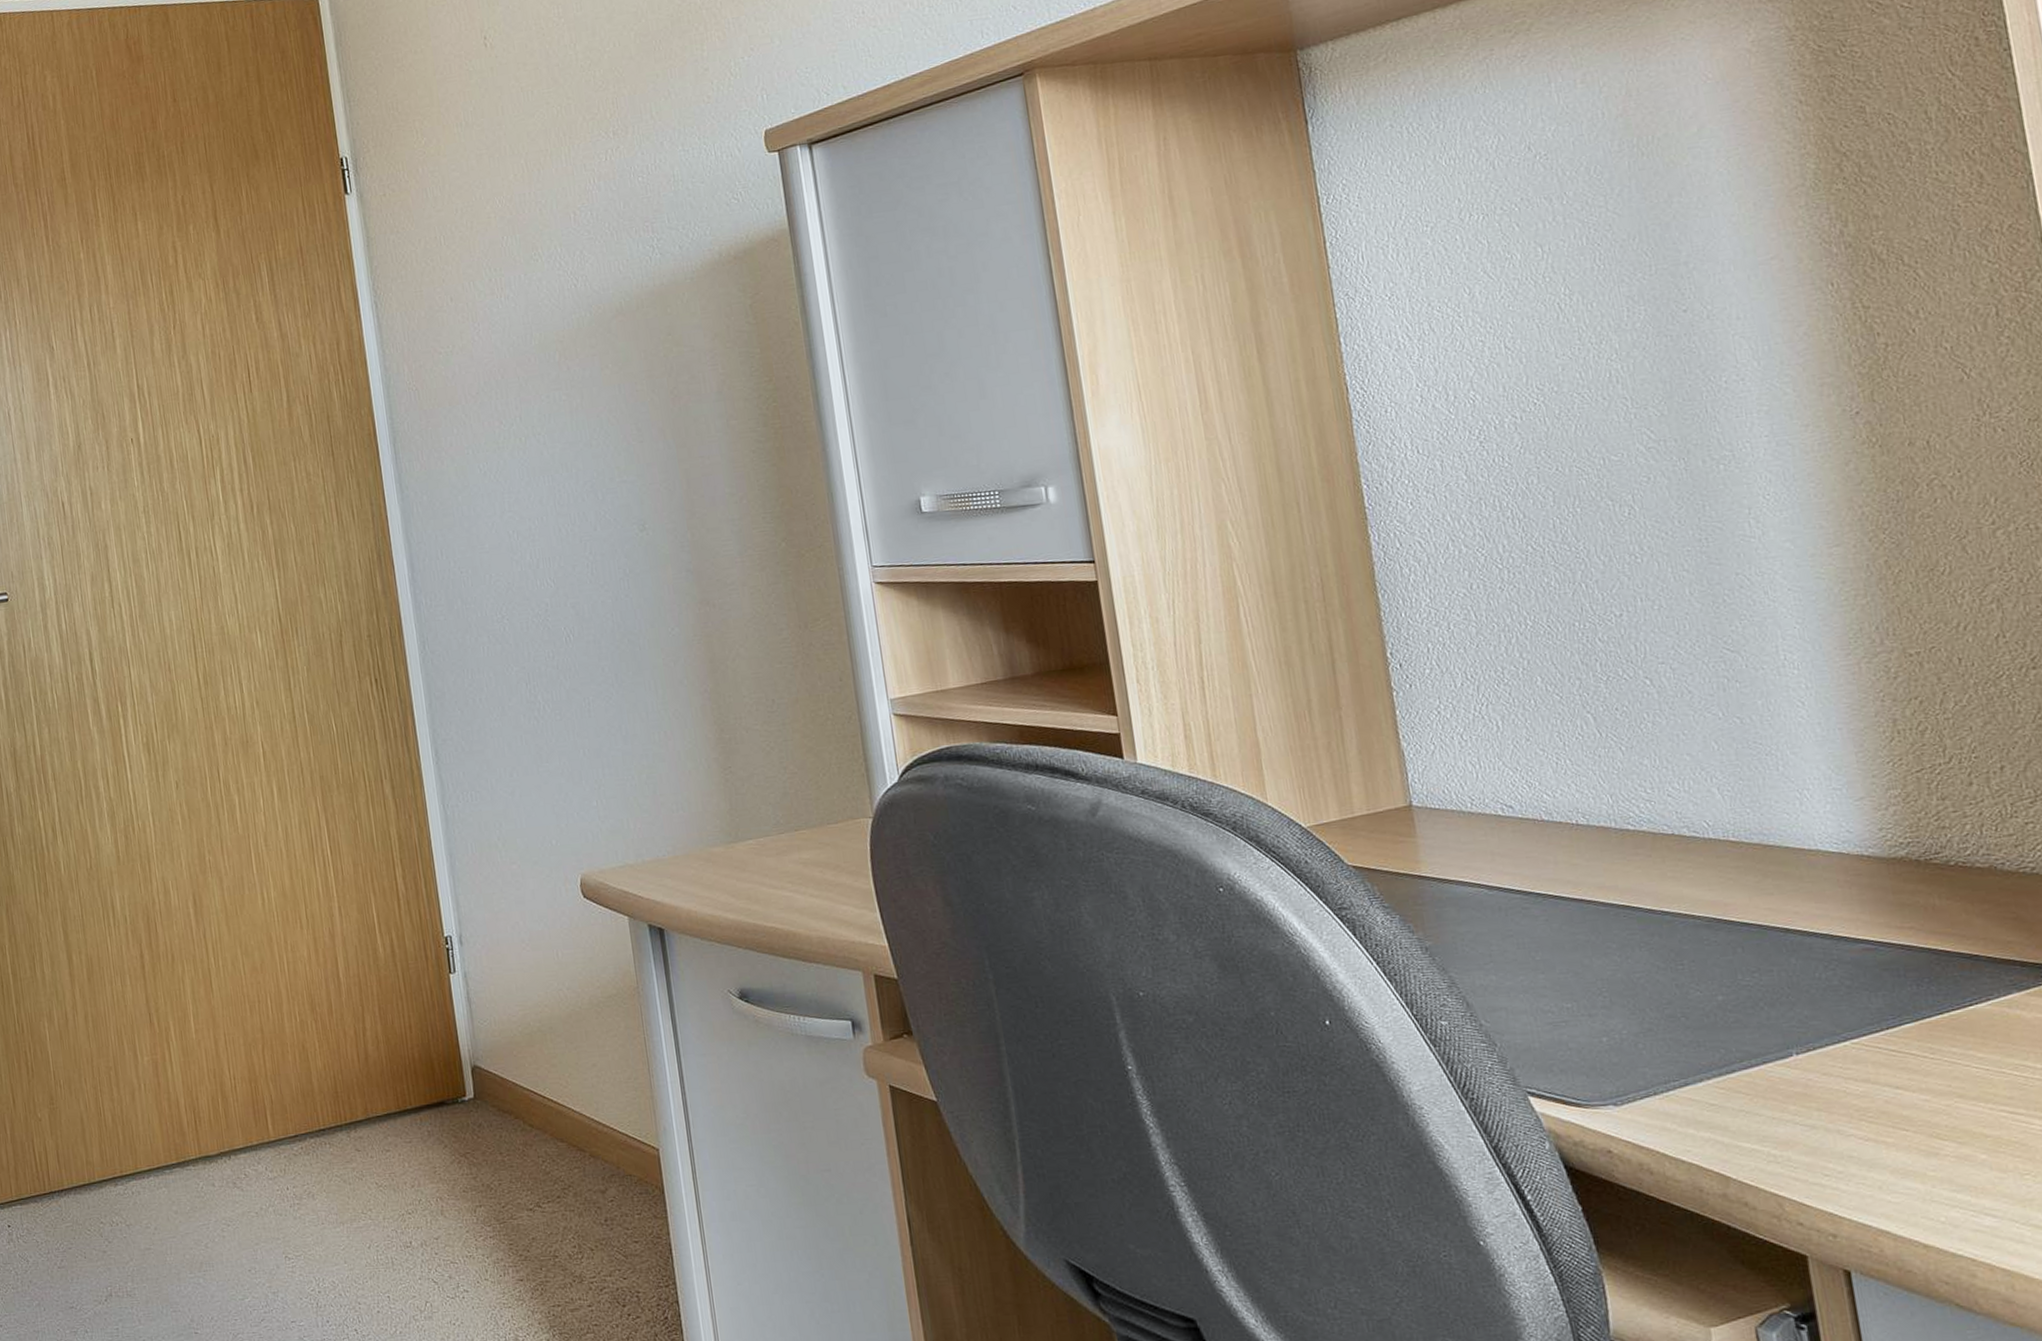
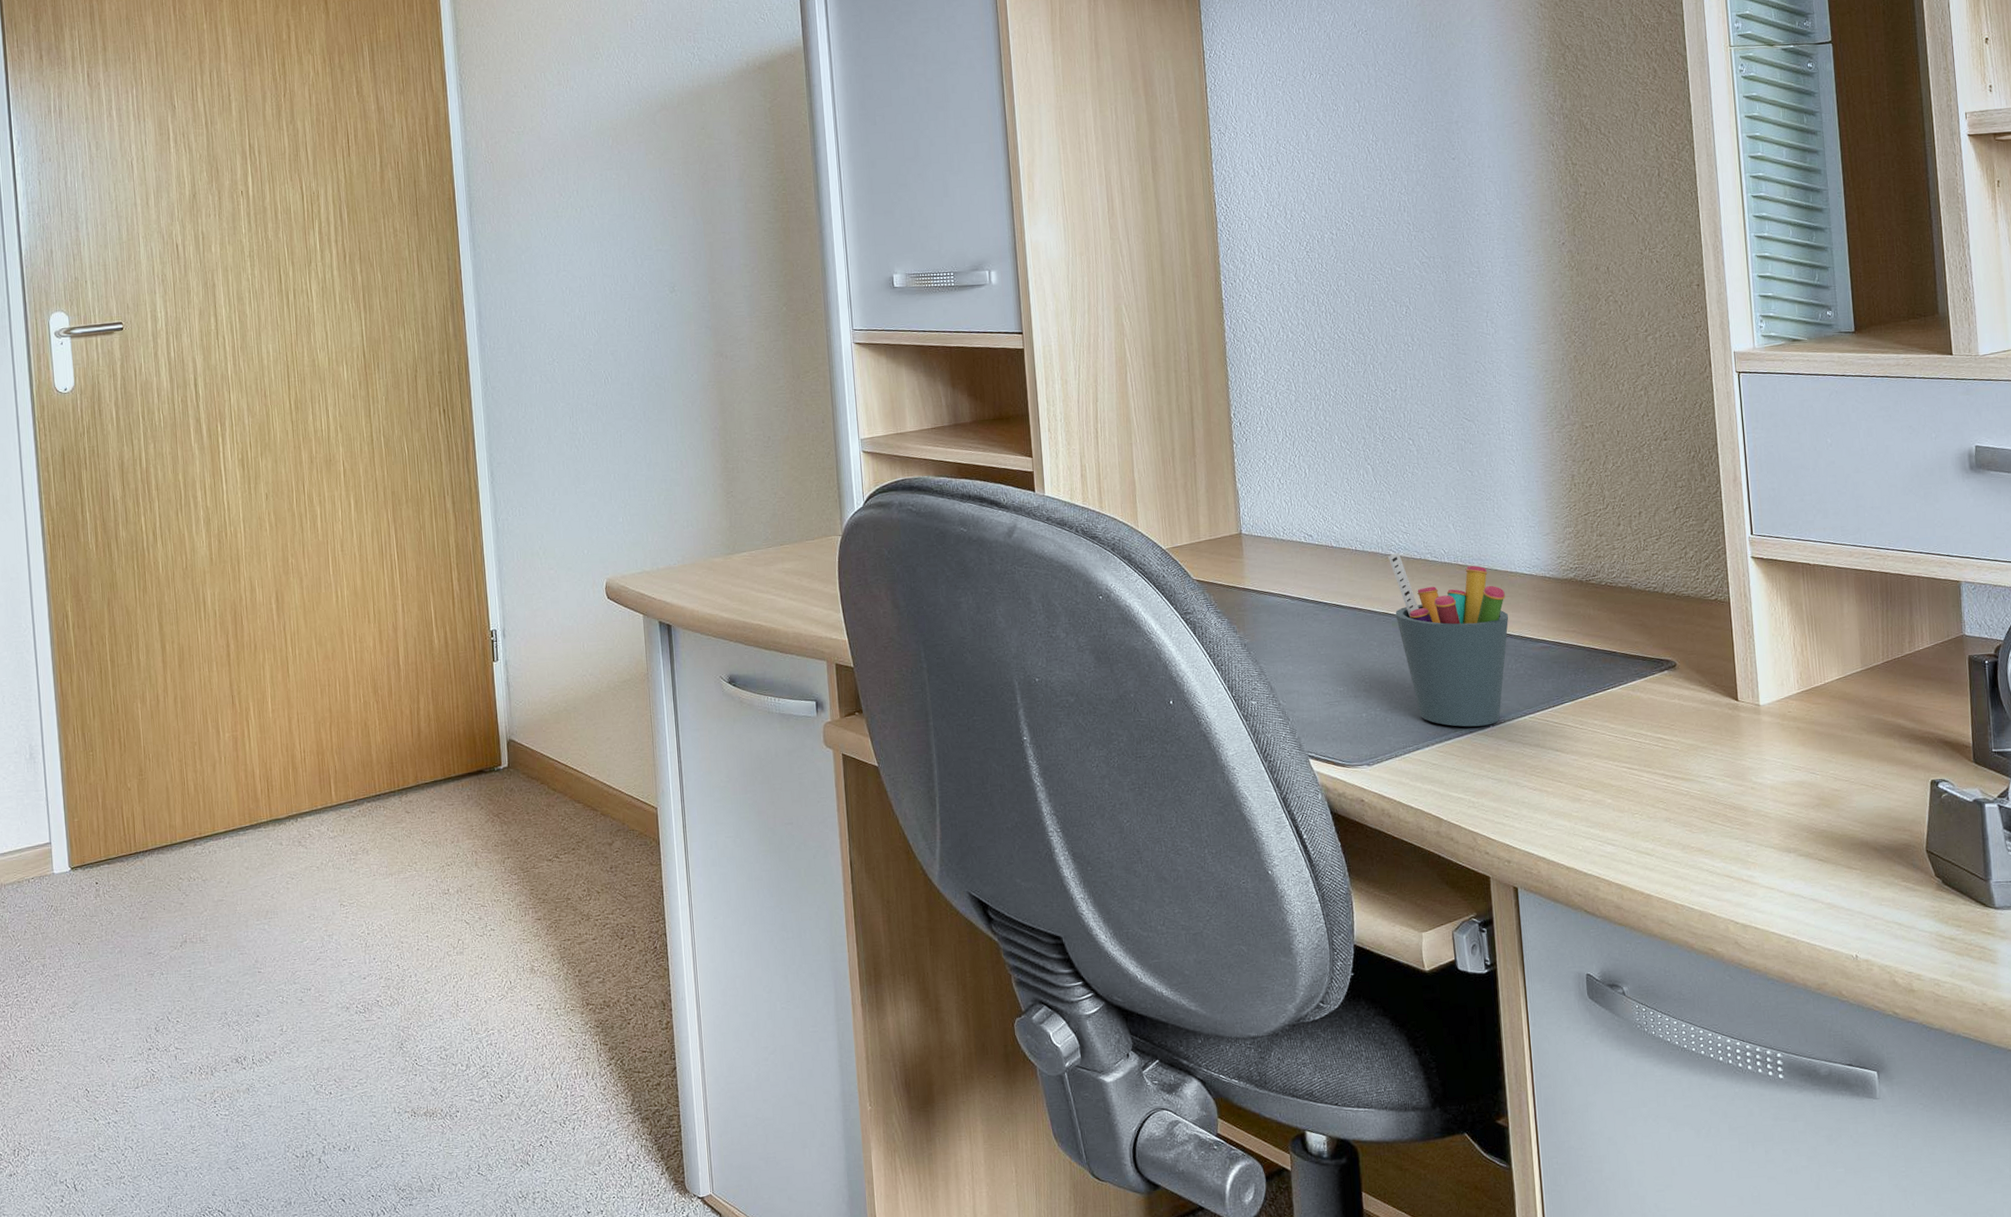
pen holder: none [1625,827,1811,1056] -> present [1388,553,1509,727]

